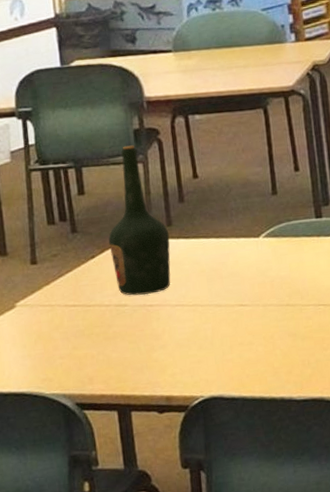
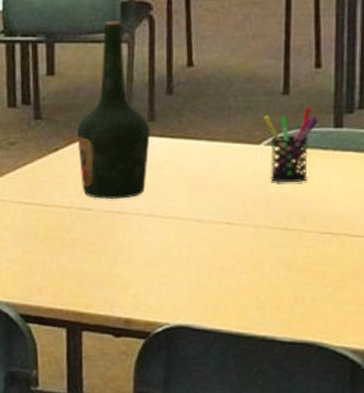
pen holder: none [260,203,303,267] -> present [264,107,318,183]

